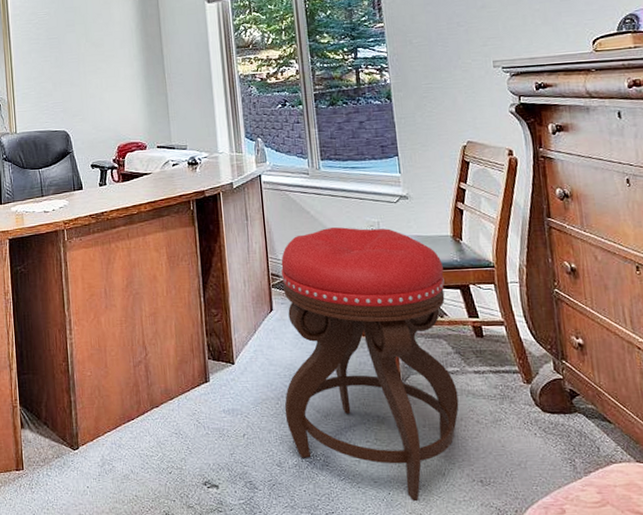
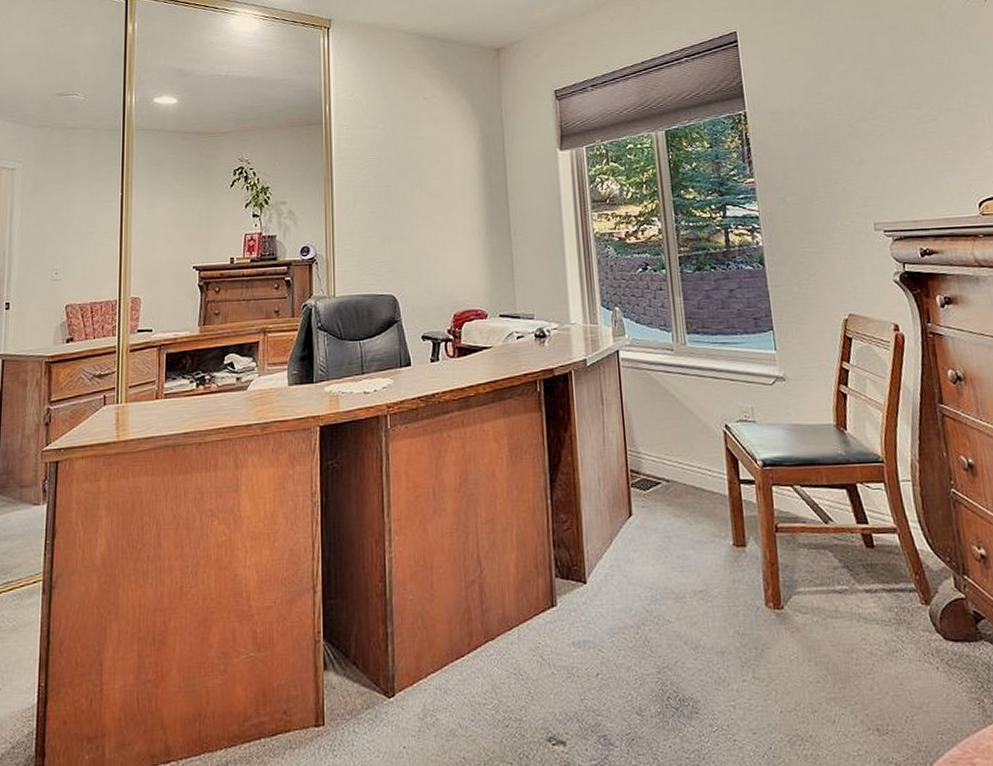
stool: present [280,227,459,502] -> none [641,414,849,758]

